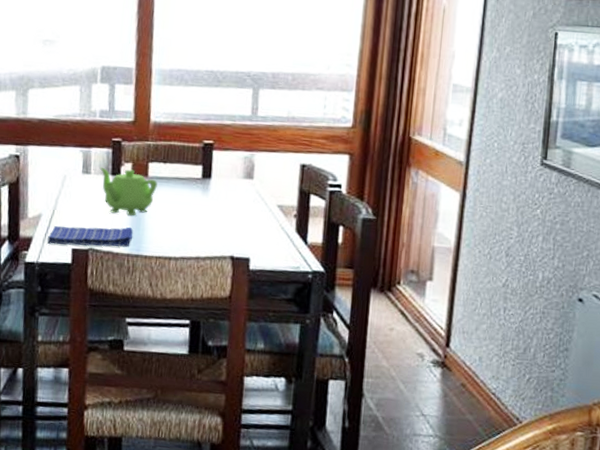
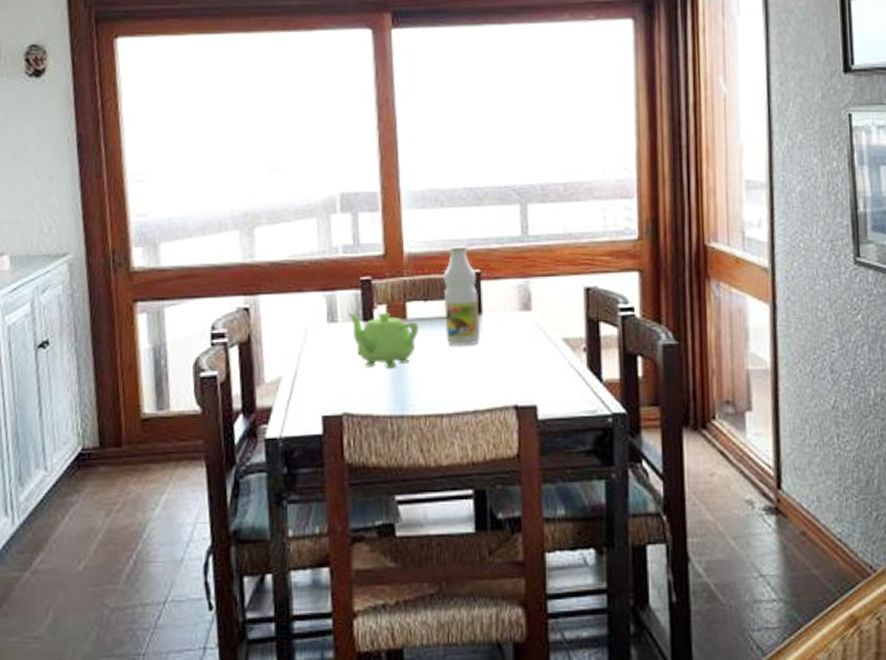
dish towel: present [47,226,134,247] -> none [290,382,395,413]
bottle: none [179,117,210,204] -> present [443,244,481,346]

